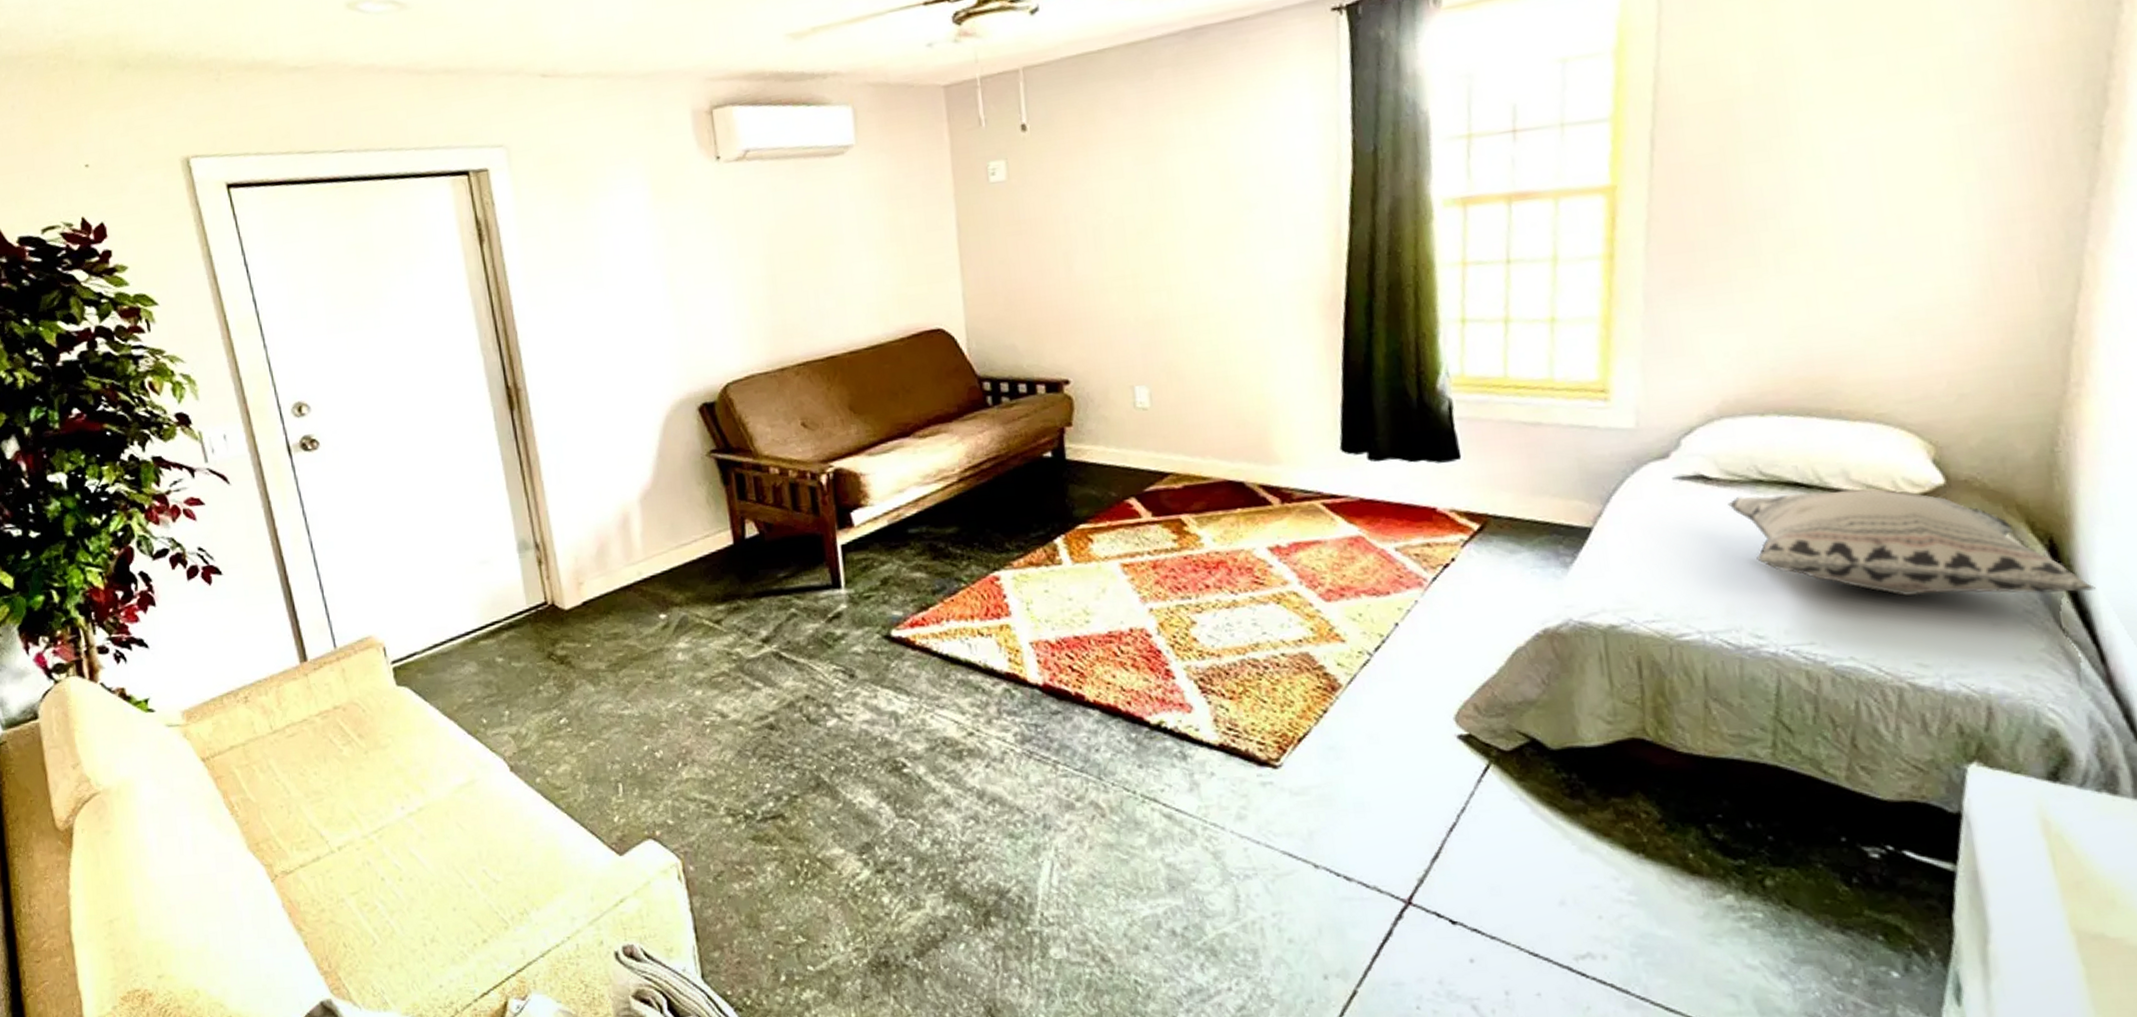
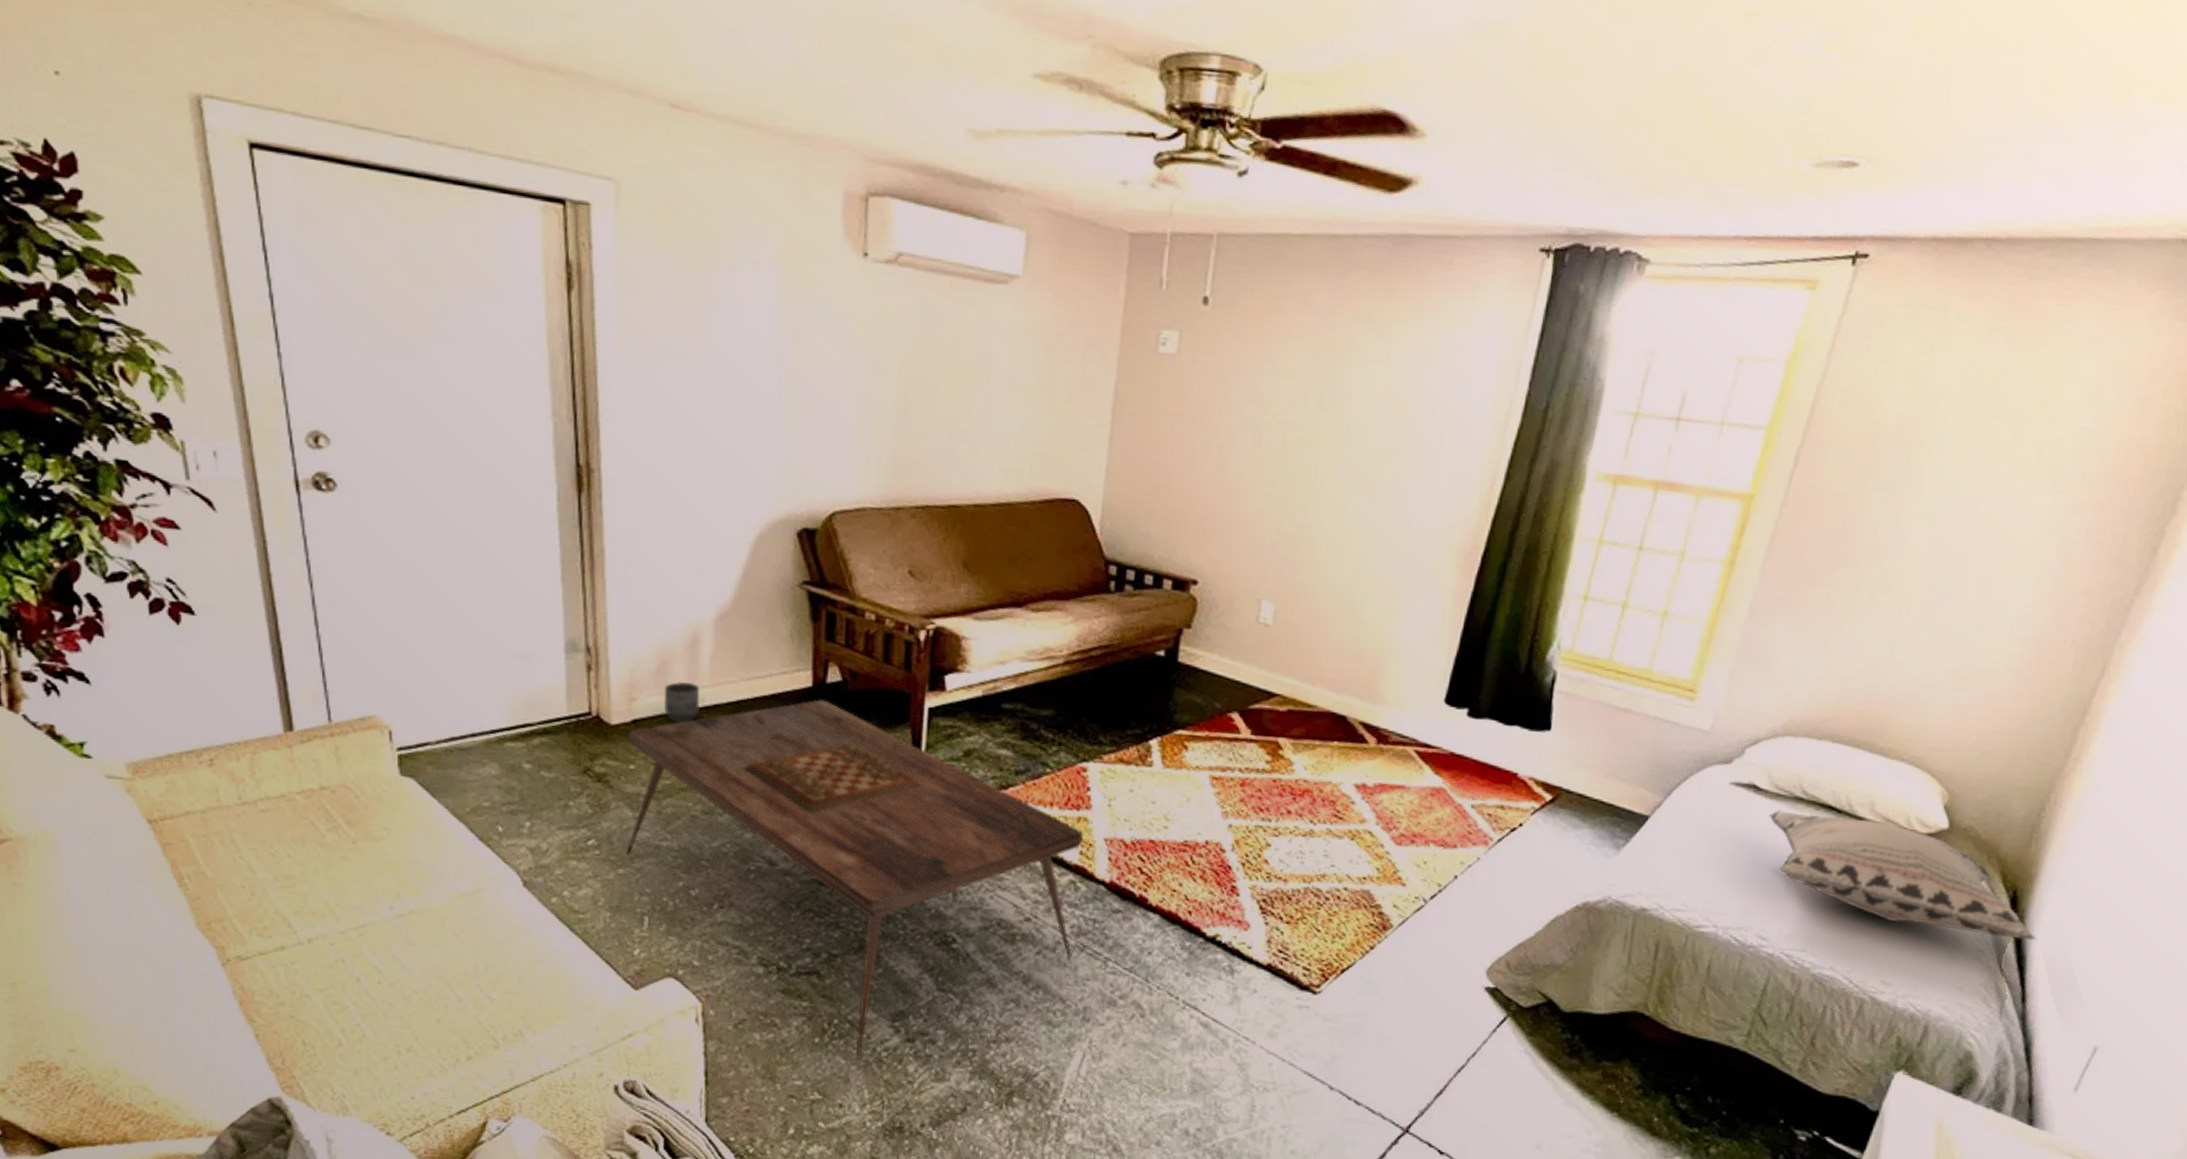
coffee table: none [580,554,1022,897] -> present [626,699,1083,1059]
planter: none [605,559,639,598] -> present [664,681,700,723]

